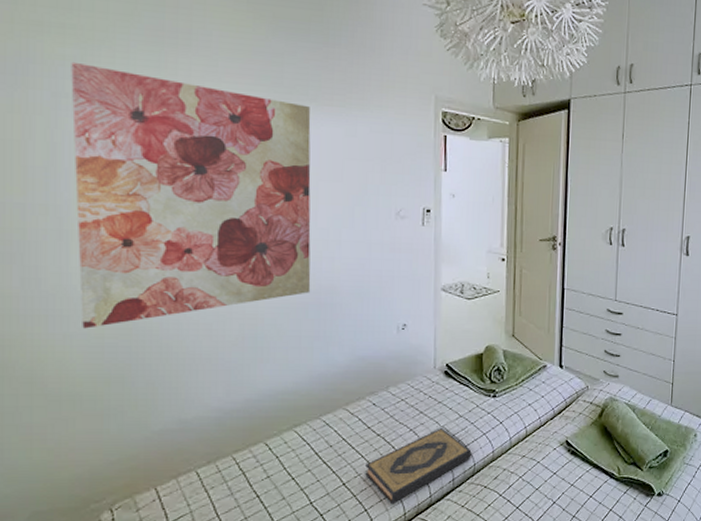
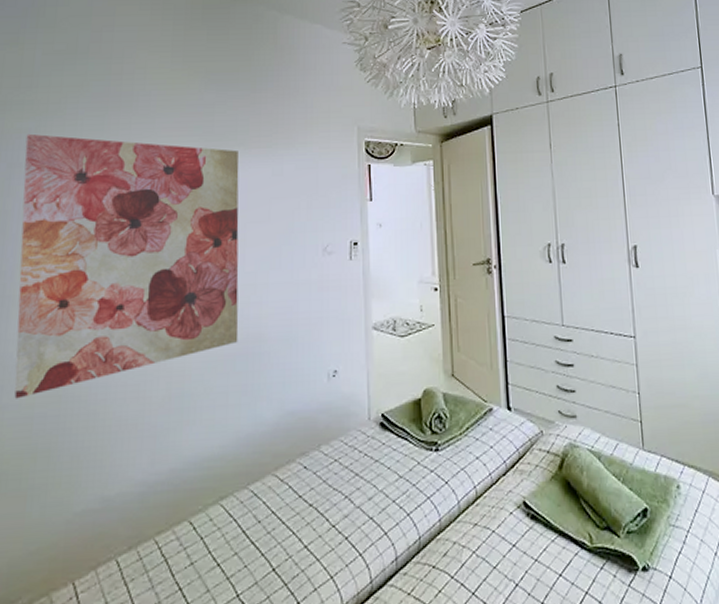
hardback book: present [365,428,472,505] -> none [297,493,416,595]

